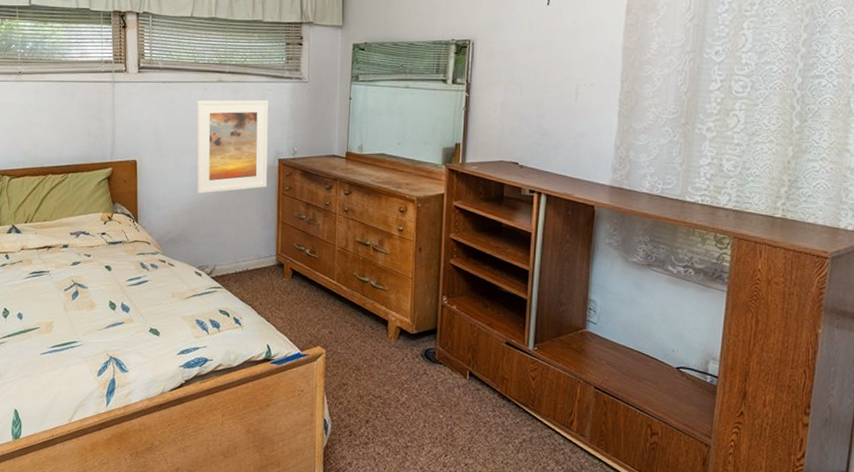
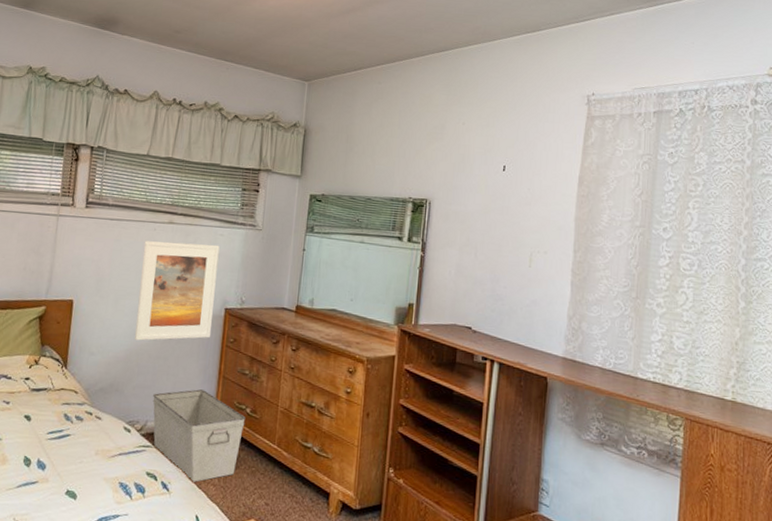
storage bin: none [219,235,306,317] -> present [152,389,246,482]

